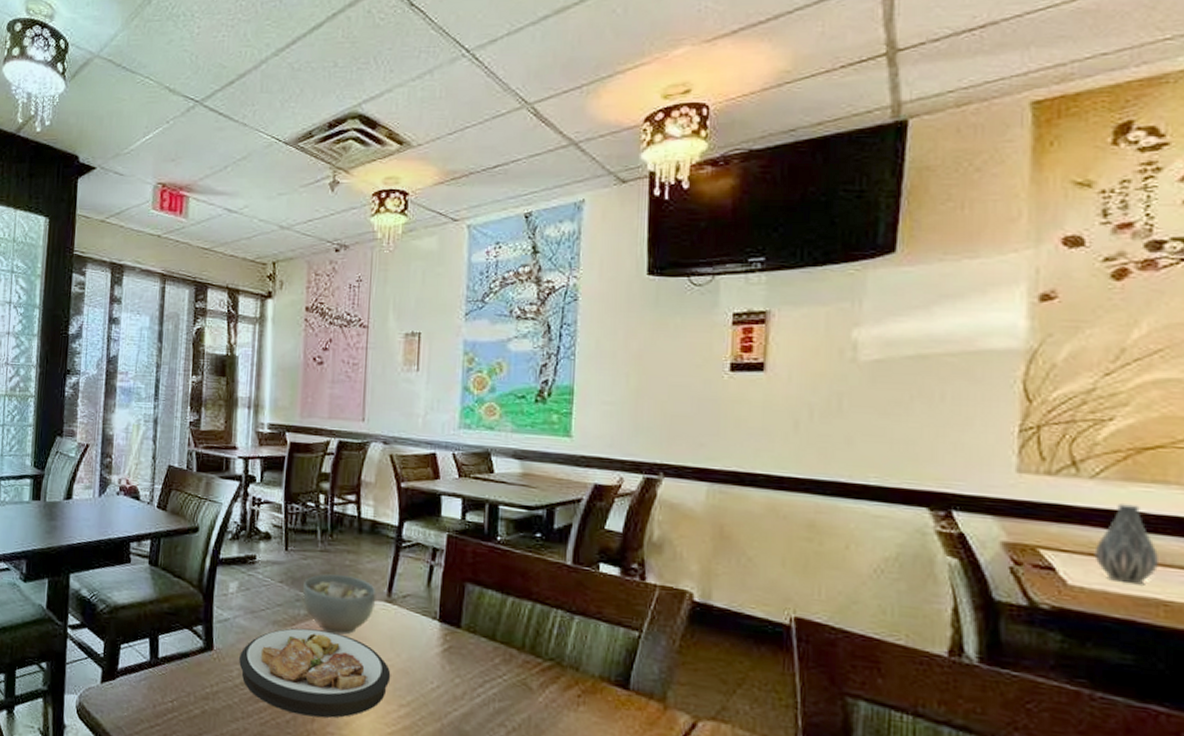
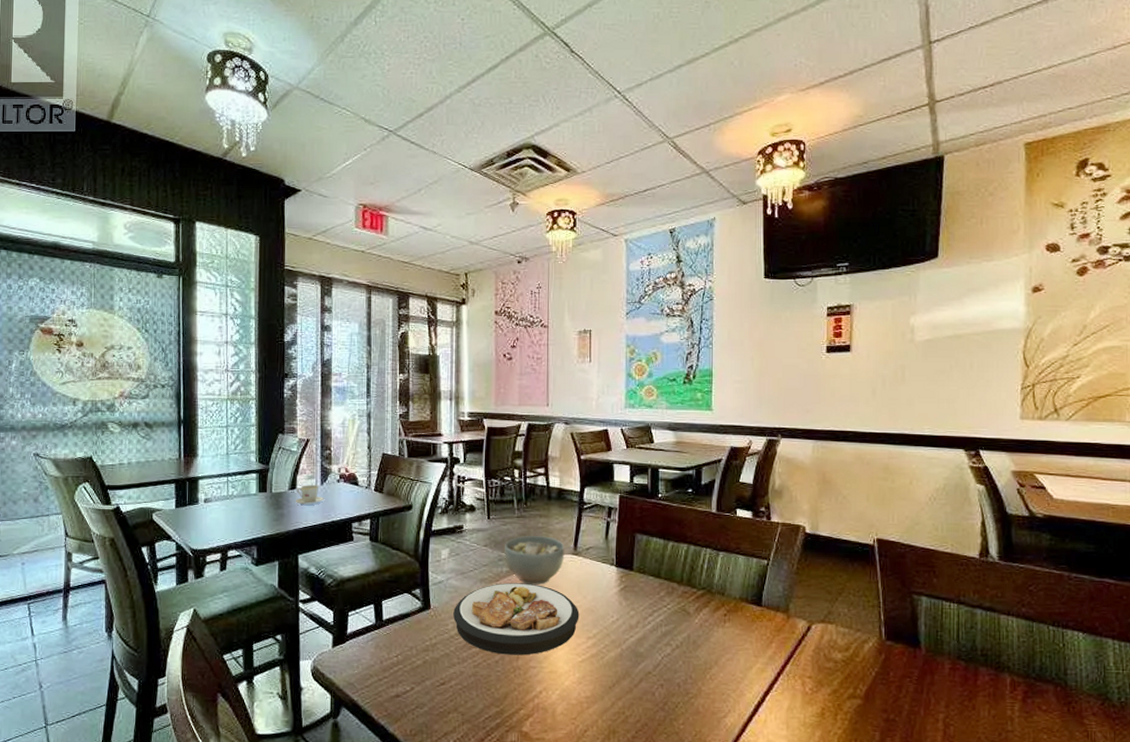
teacup: none [70,495,101,519] -> present [295,485,324,506]
vase: present [1094,504,1160,585] -> none [1069,438,1109,495]

